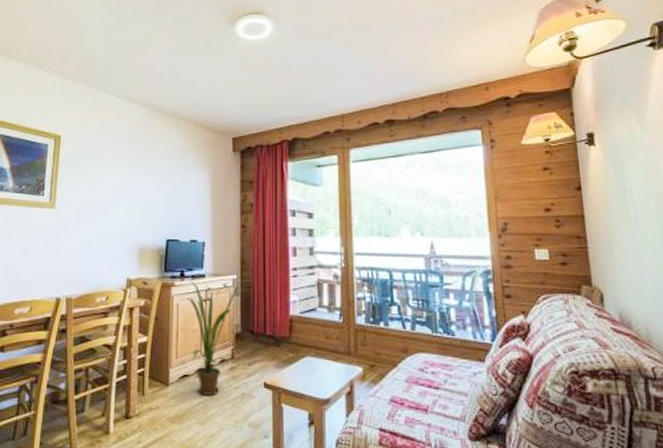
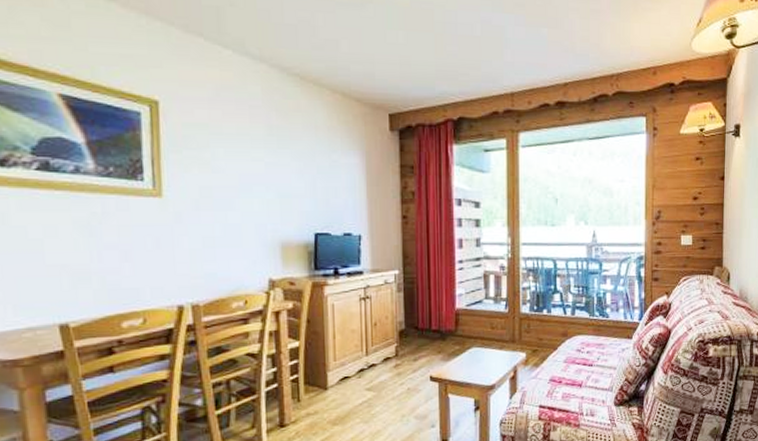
house plant: present [187,279,241,396] -> none [343,277,403,395]

